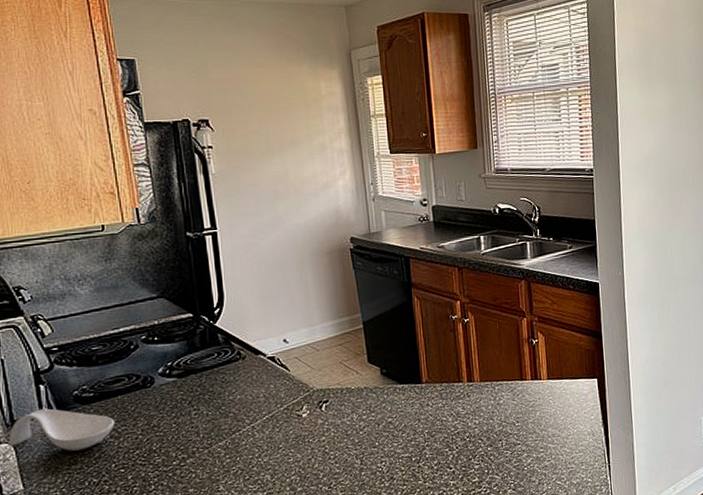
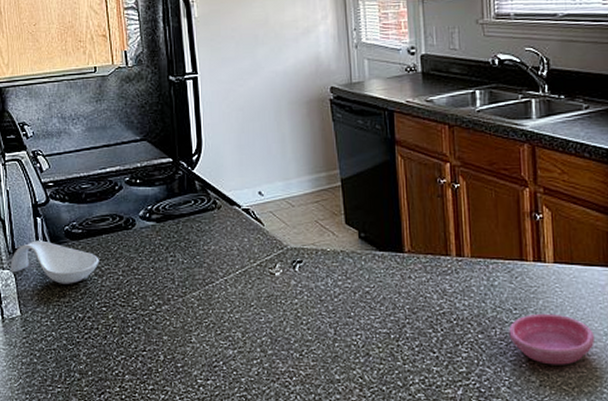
saucer: none [513,422,581,465] -> present [509,313,594,365]

